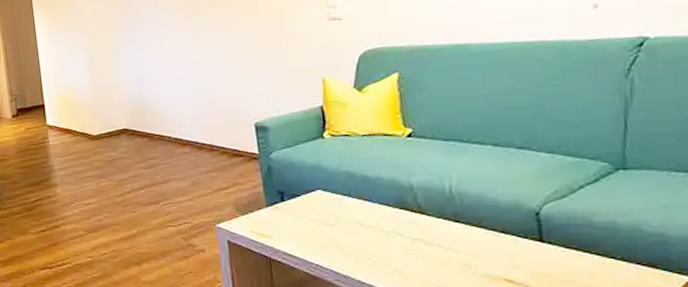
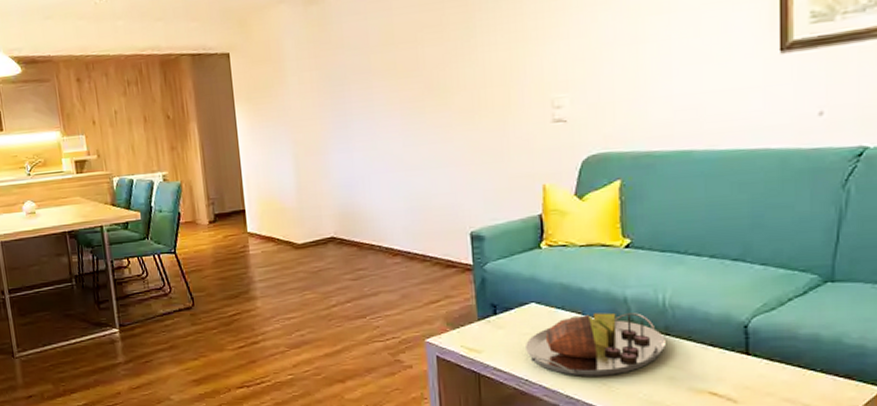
serving tray: none [314,199,456,262] -> present [526,312,666,376]

